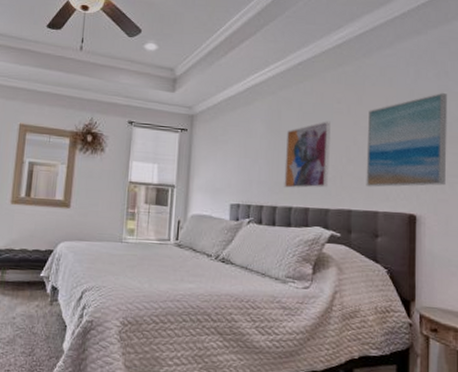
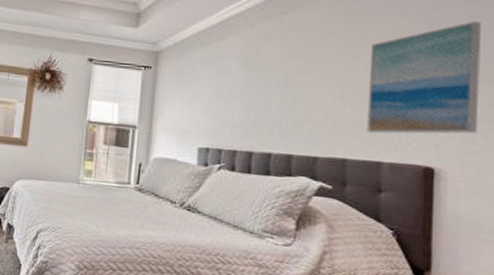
wall art: present [284,121,331,189] -> none [262,56,322,133]

